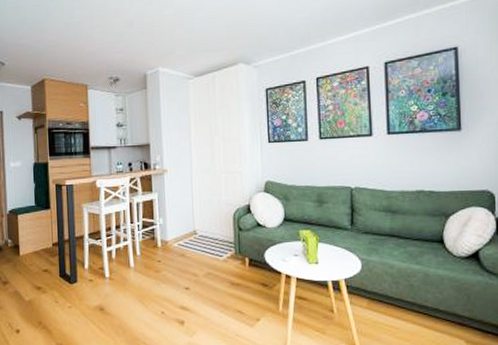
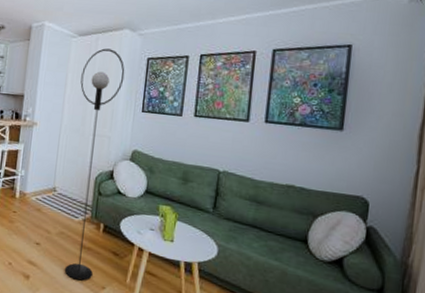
floor lamp: none [203,85,246,317] -> present [64,48,125,281]

